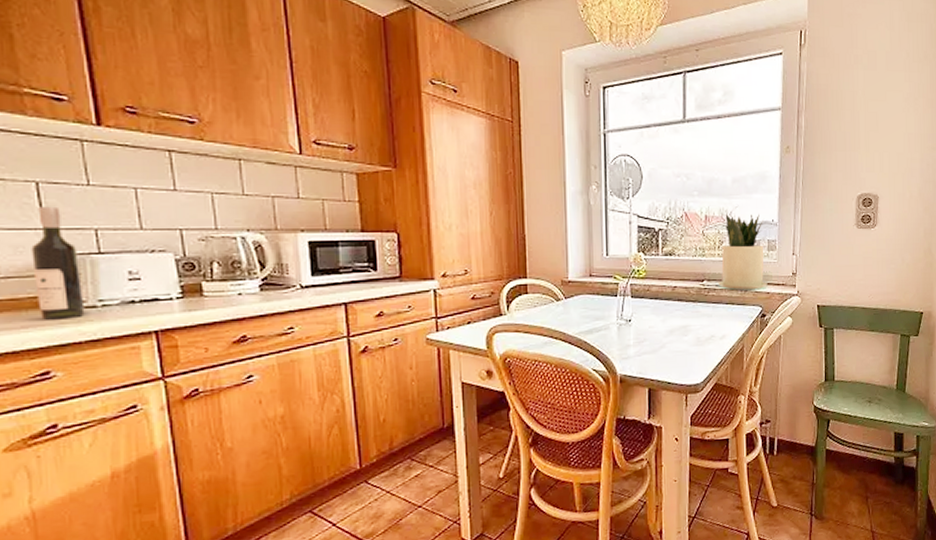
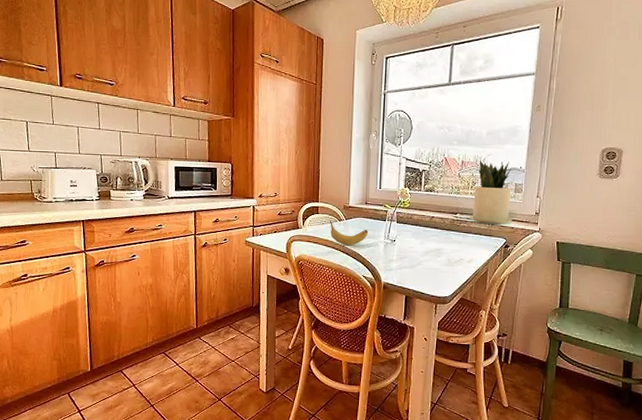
bottle: present [31,206,85,320] -> none [21,137,46,209]
fruit: none [544,301,595,332] -> present [330,220,368,245]

